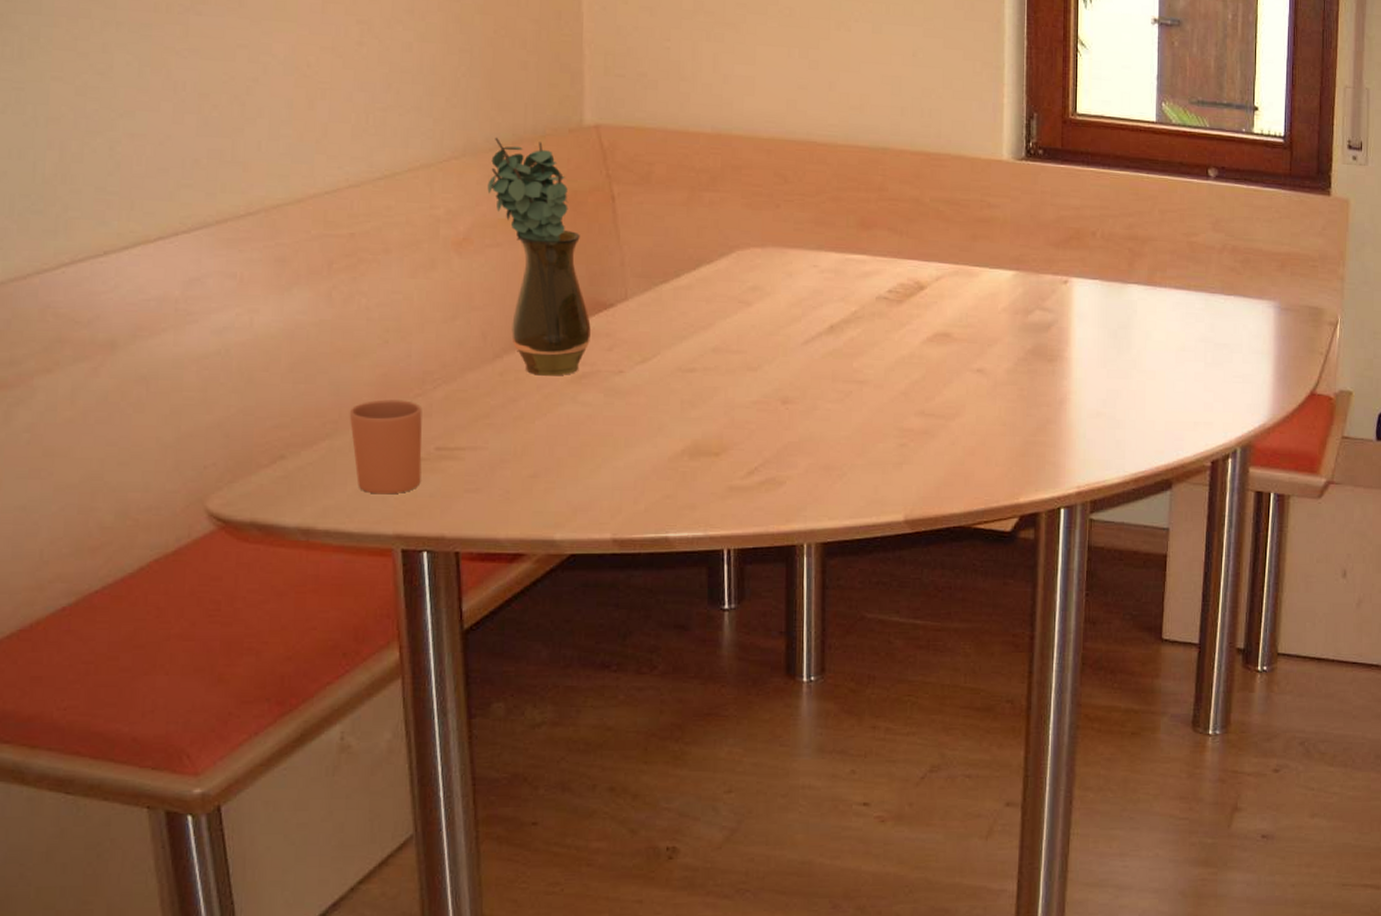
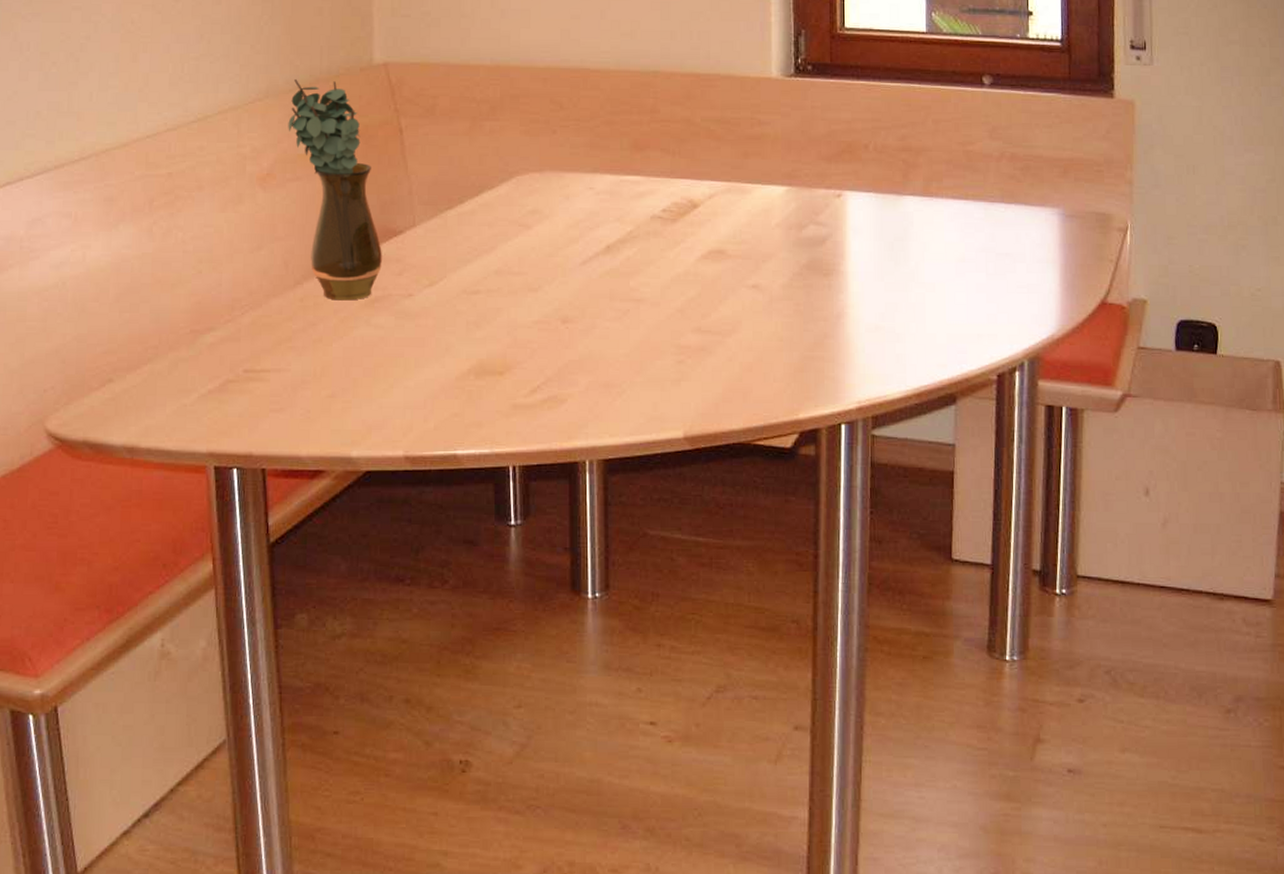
mug: present [349,399,422,495] -> none [168,326,232,415]

